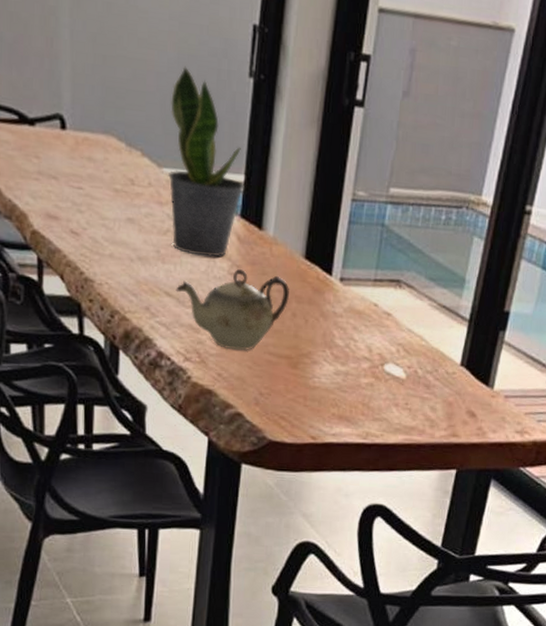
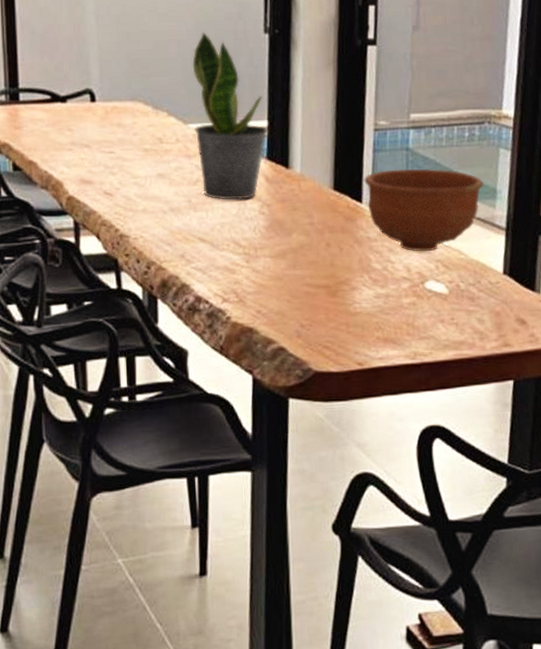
teapot: present [176,268,289,351] -> none [209,207,321,286]
bowl: none [336,244,454,334] -> present [364,168,484,252]

